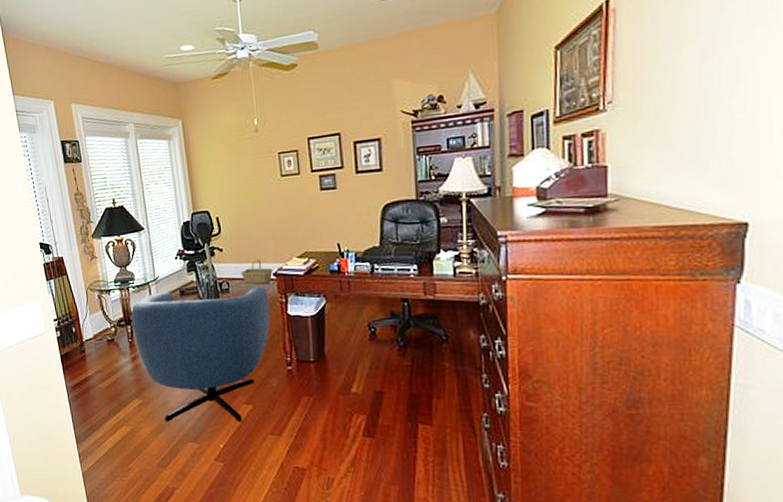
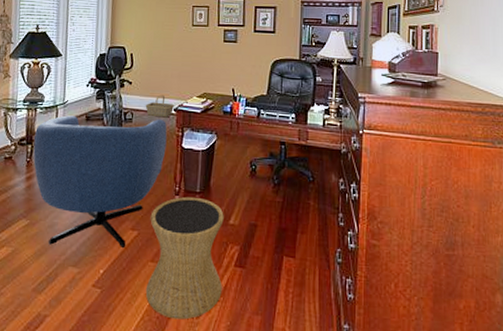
side table: none [263,366,352,491] -> present [145,196,224,320]

